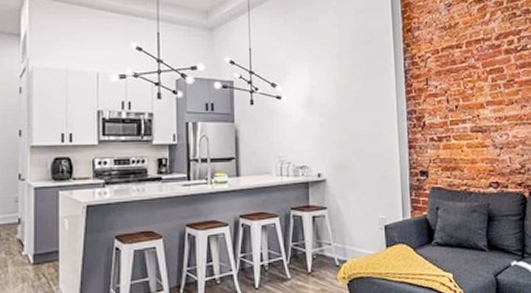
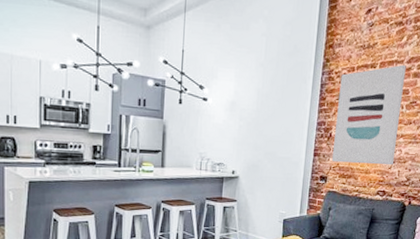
wall art: none [425,42,503,154] -> present [332,64,406,165]

